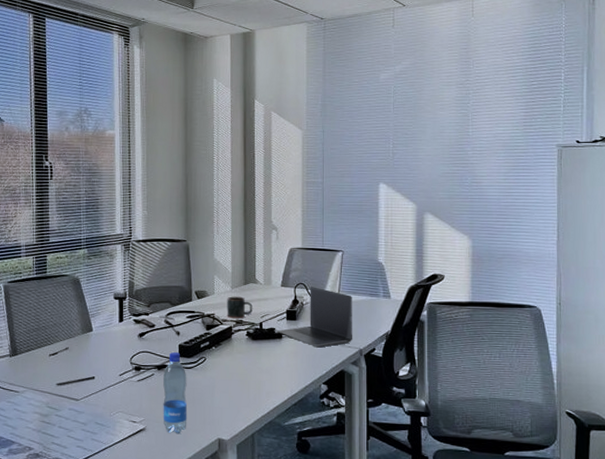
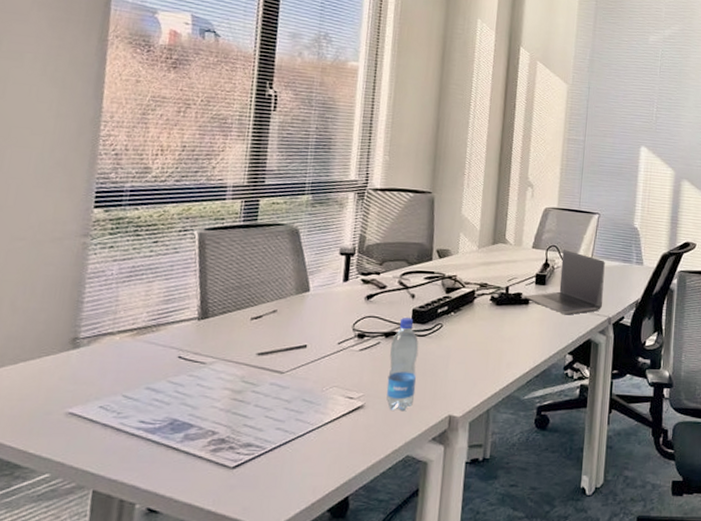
mug: present [227,296,253,319] -> none [470,256,500,282]

